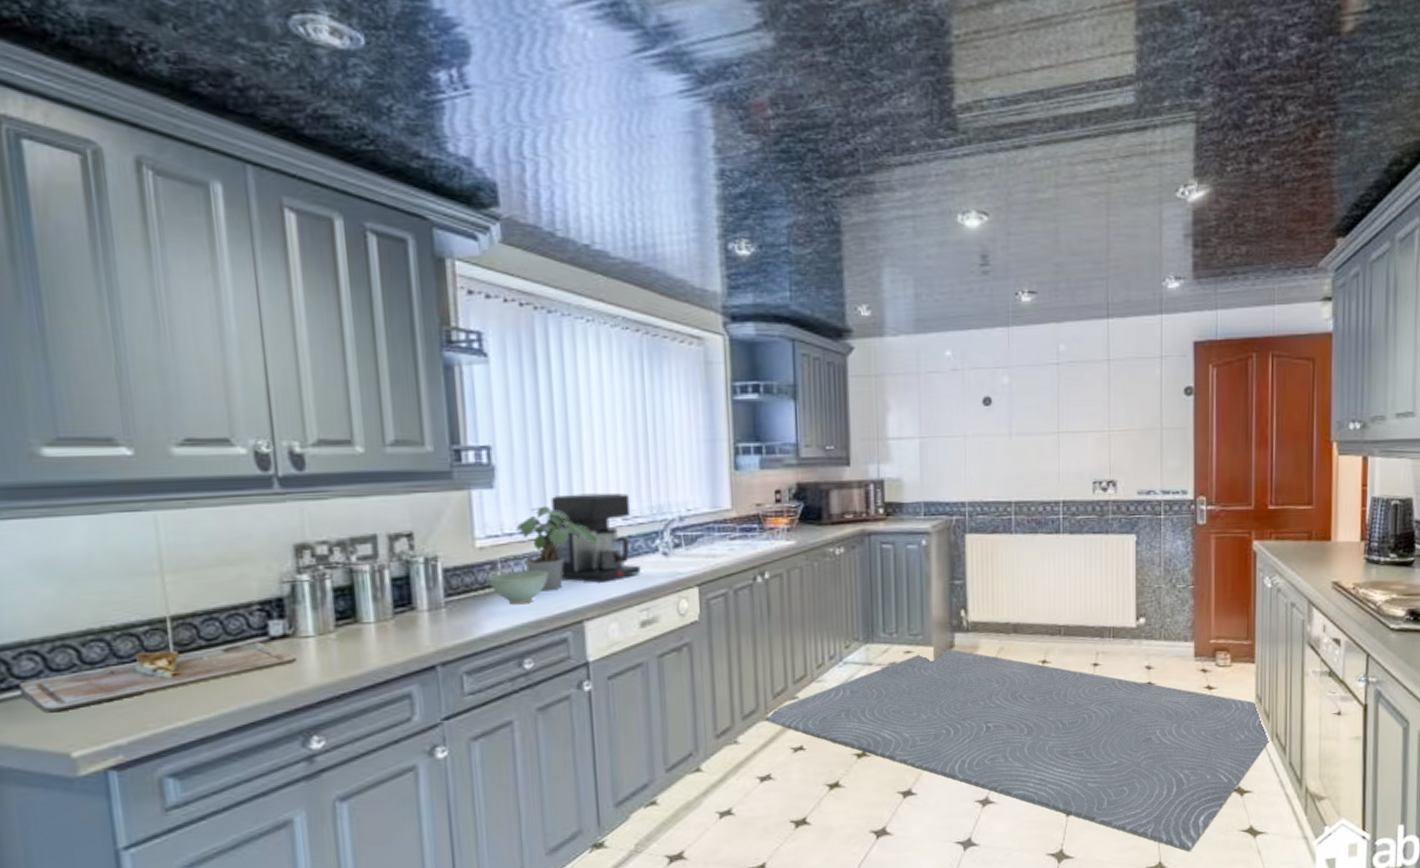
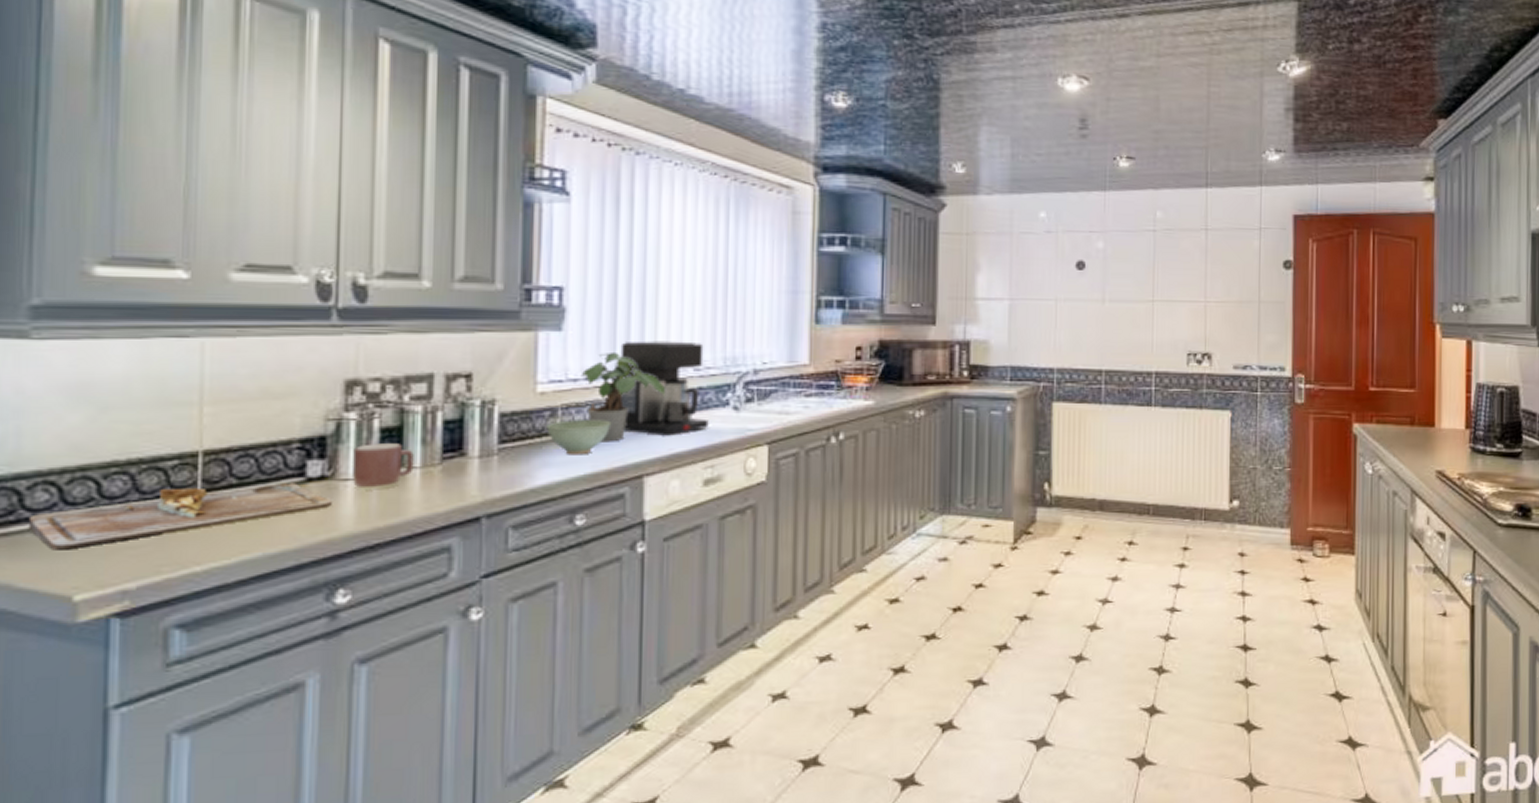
mug: none [310,601,369,646] -> present [353,443,414,490]
rug: present [763,648,1270,851] -> none [827,523,1371,762]

